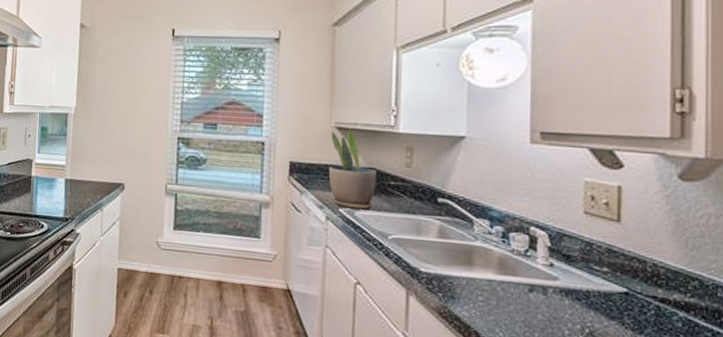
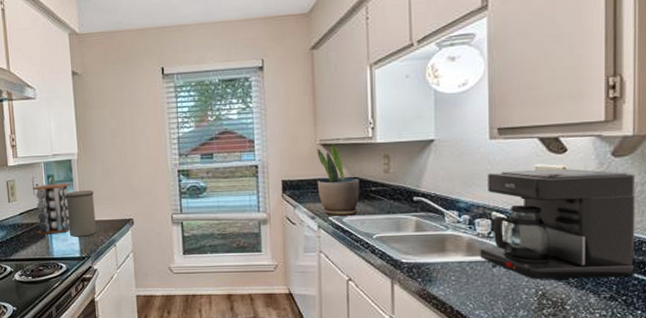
spice rack: none [23,129,63,190] -> present [33,177,70,235]
canister: none [55,146,86,197] -> present [65,189,96,237]
coffee maker: none [514,181,710,328] -> present [480,168,636,279]

